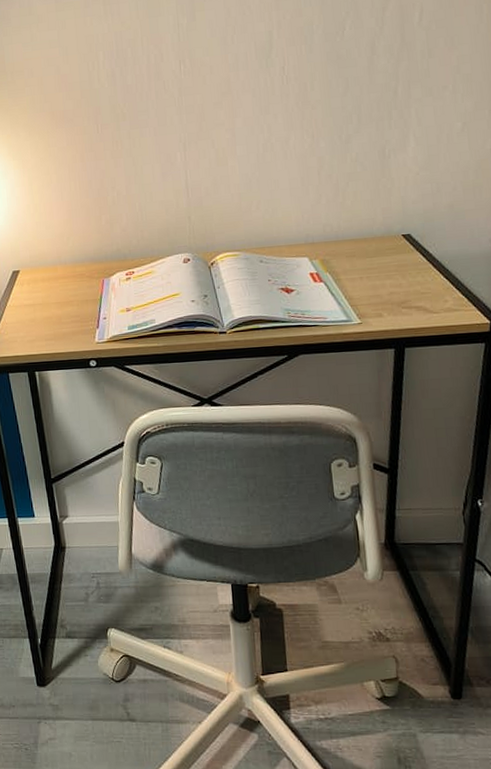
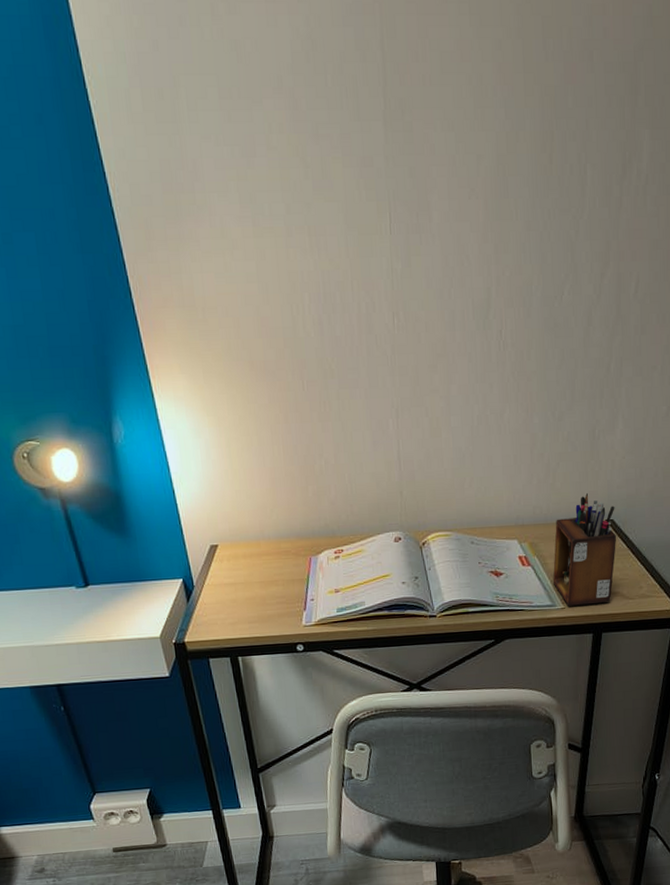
desk organizer: none [347,209,415,321] -> present [552,492,616,606]

